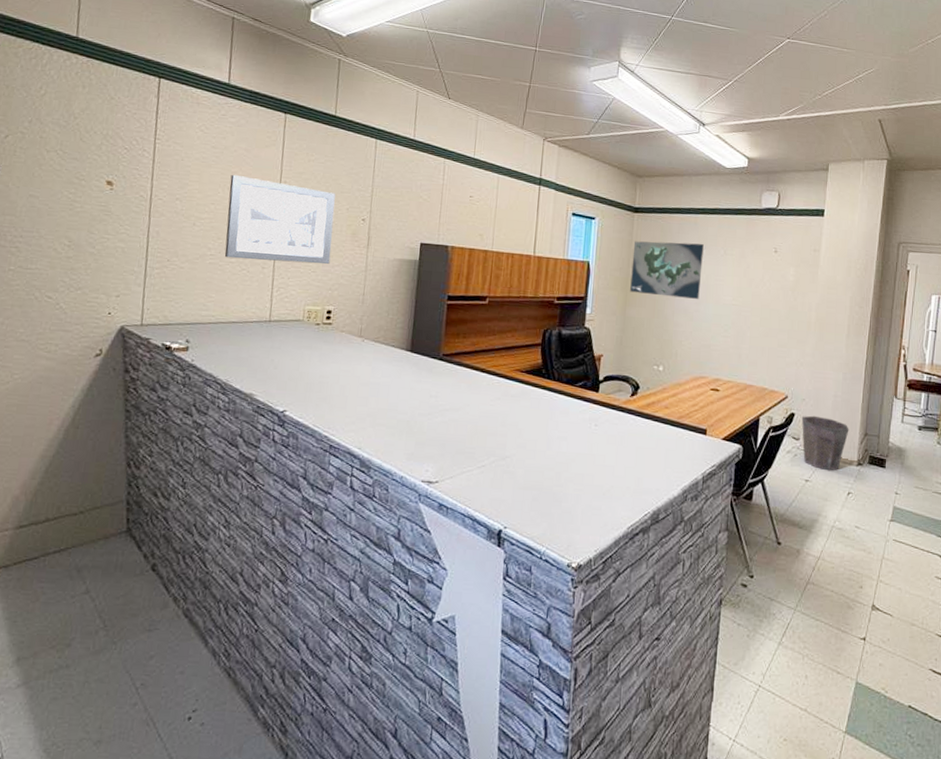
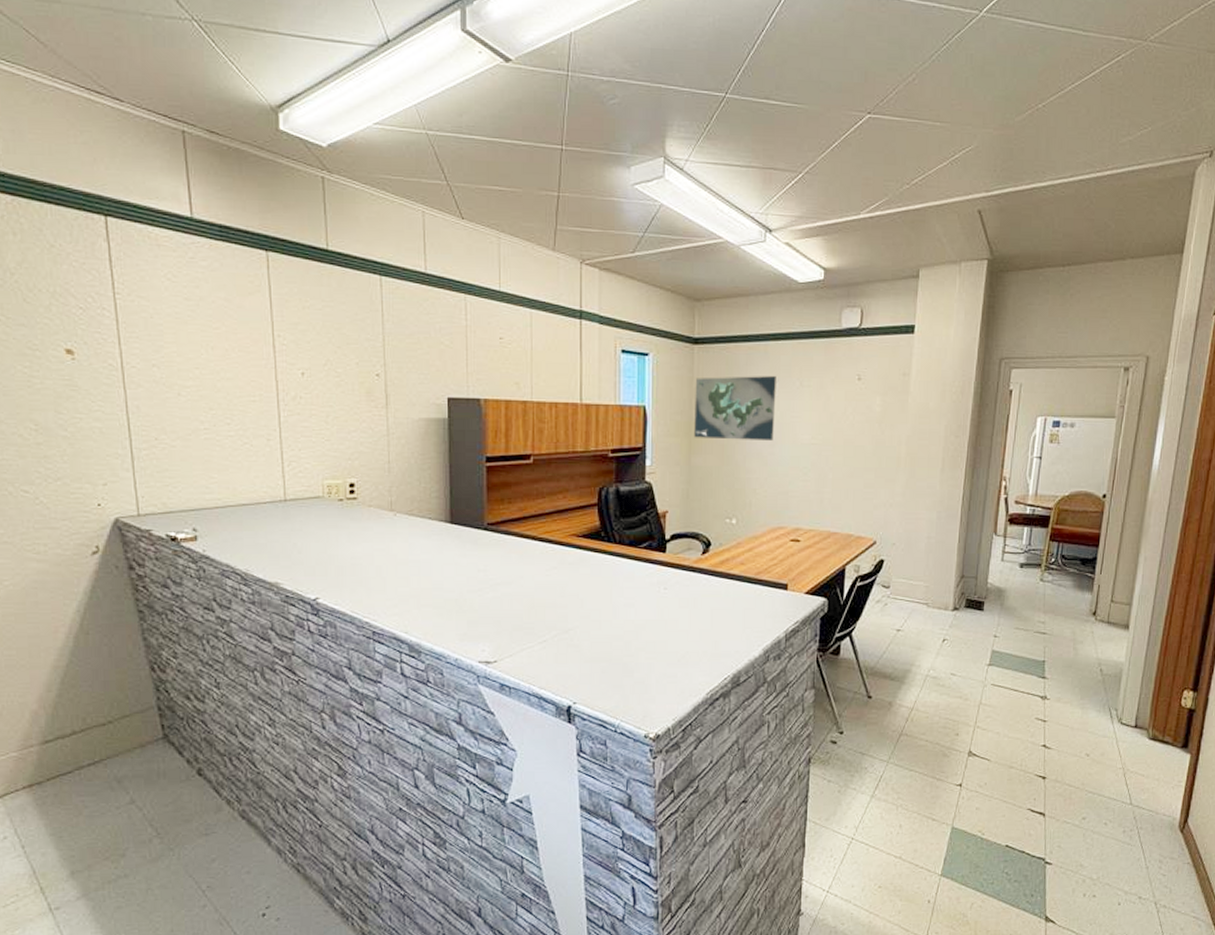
wall art: present [224,174,336,265] -> none [213,330,345,431]
waste bin: present [801,415,849,471] -> none [891,560,944,619]

